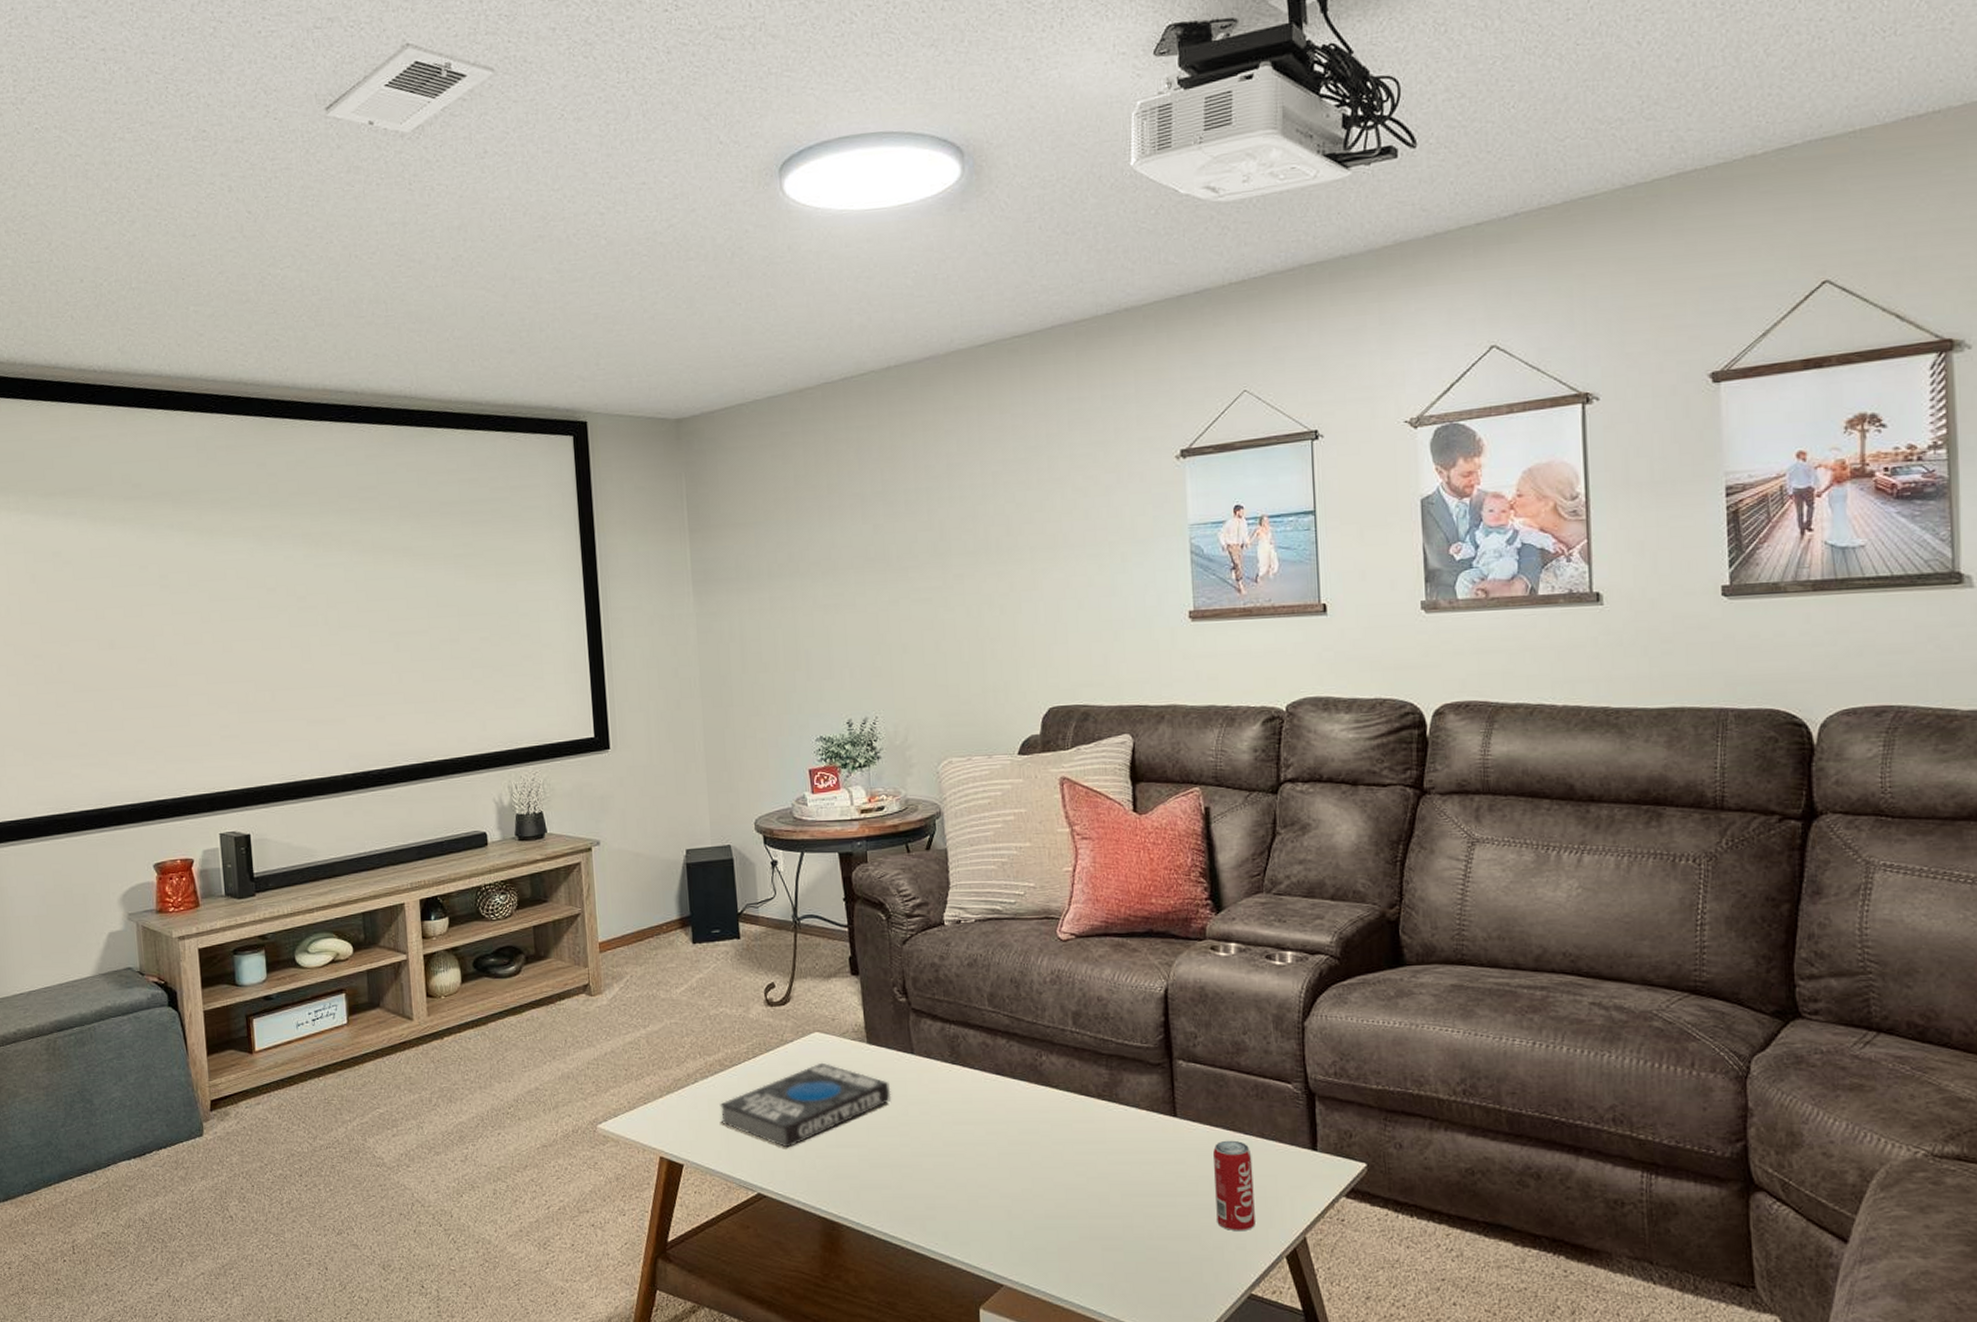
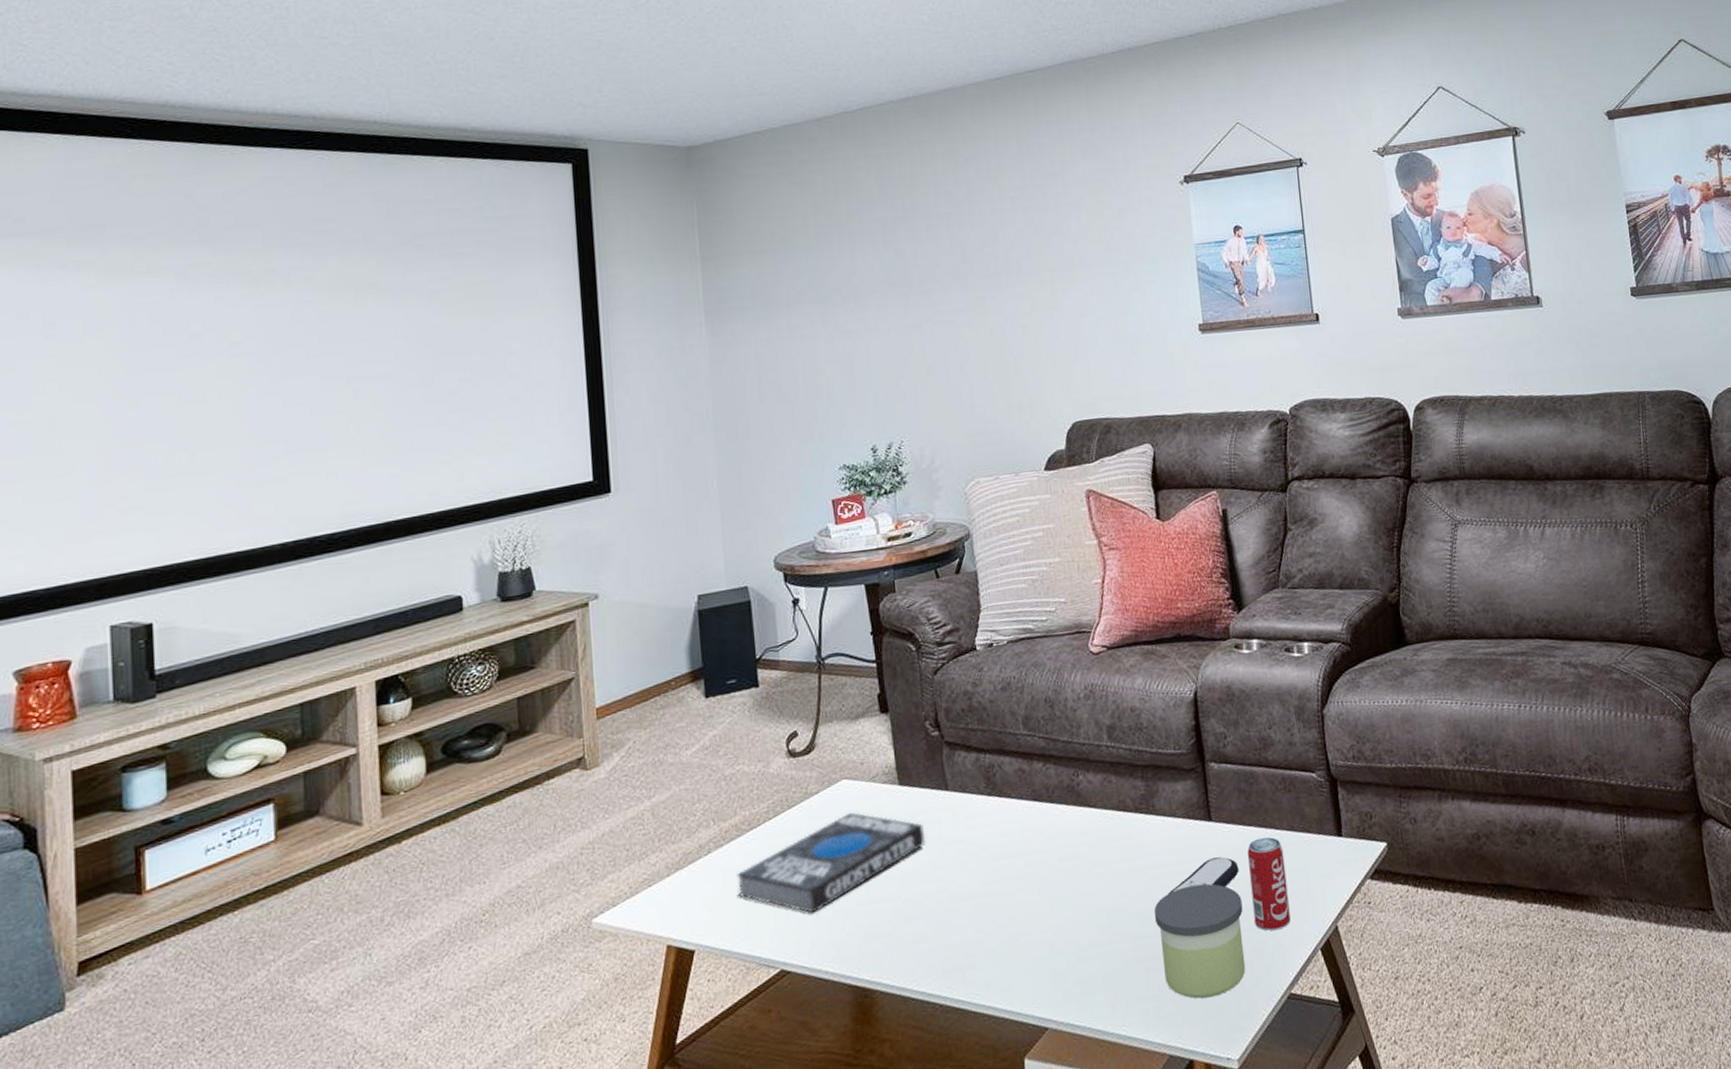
candle: none [1112,1176,1205,1284] -> present [1153,883,1246,999]
remote control: none [1128,1153,1203,1182] -> present [1168,857,1239,894]

